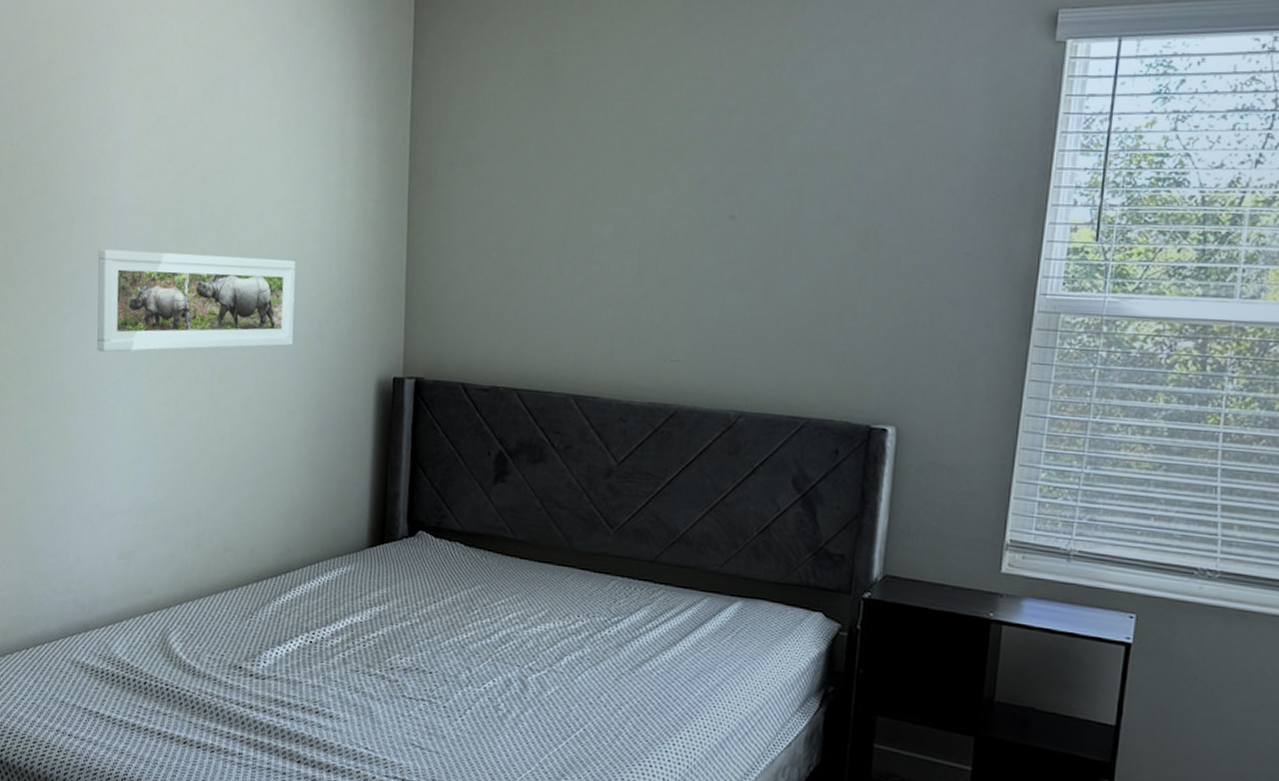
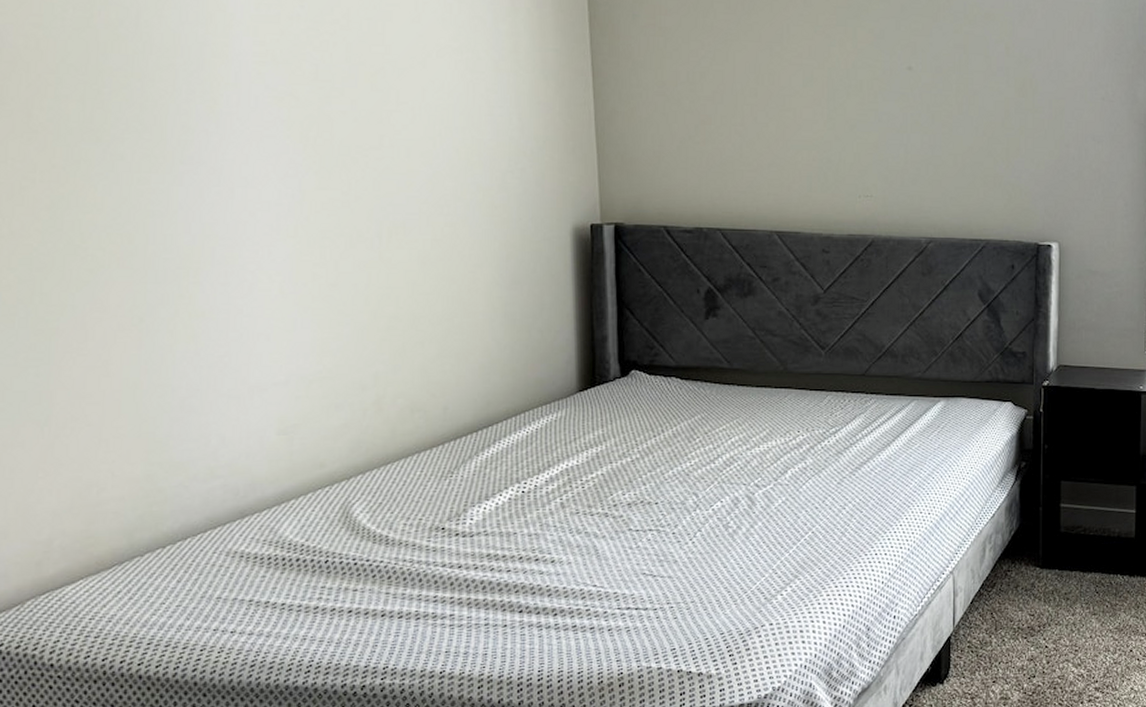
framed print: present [97,248,296,352] -> none [215,100,473,213]

